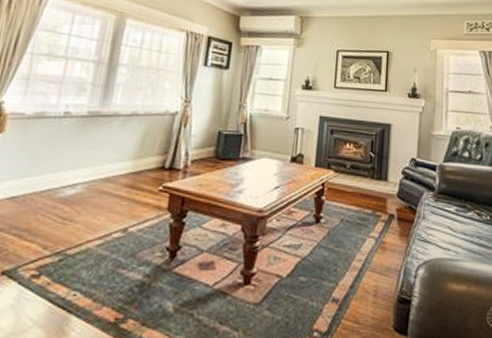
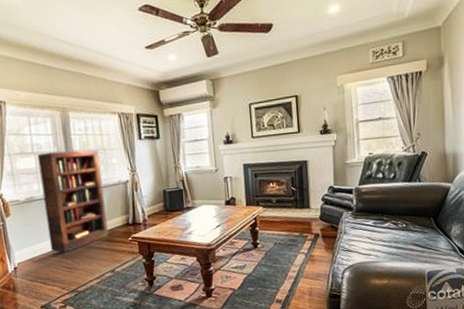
bookcase: none [45,60,150,195] -> present [37,149,109,253]

